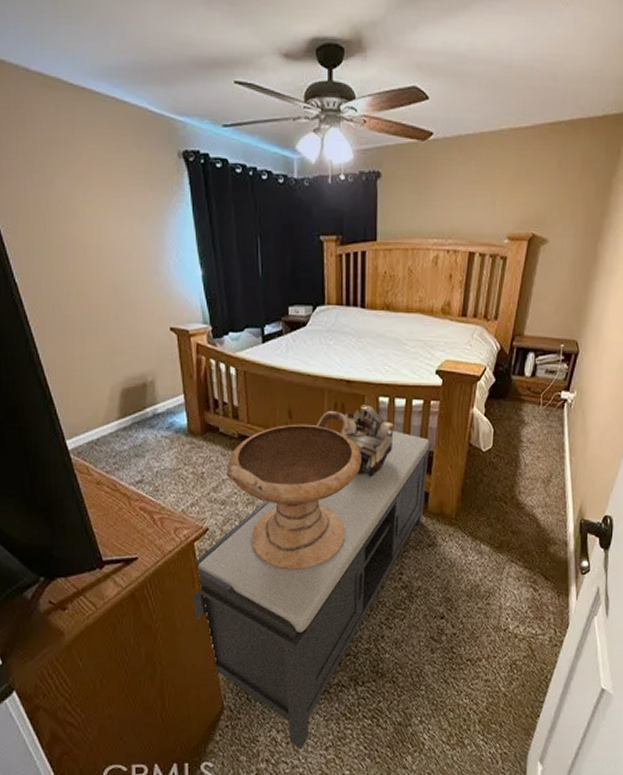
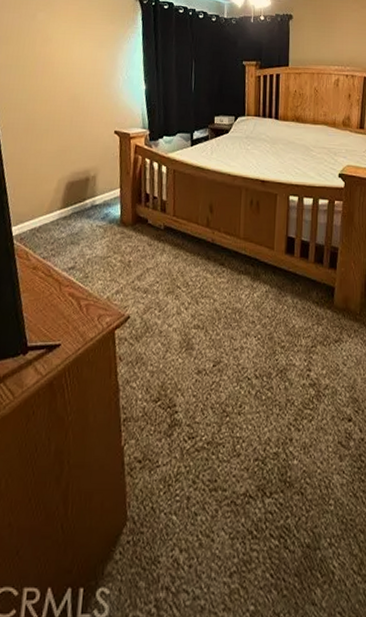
bench: present [192,430,432,750] -> none [107,226,337,575]
decorative bowl: present [225,410,361,570] -> none [150,206,273,362]
ruined building: present [344,405,394,477] -> none [258,202,303,270]

